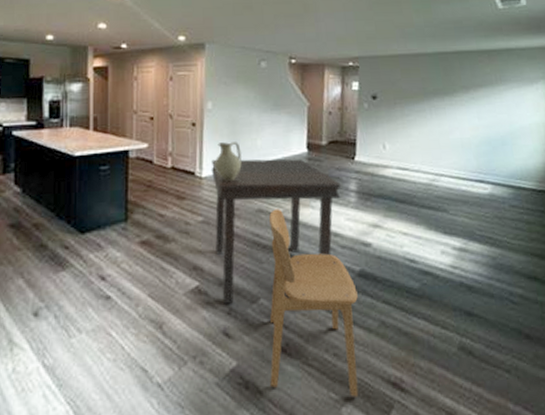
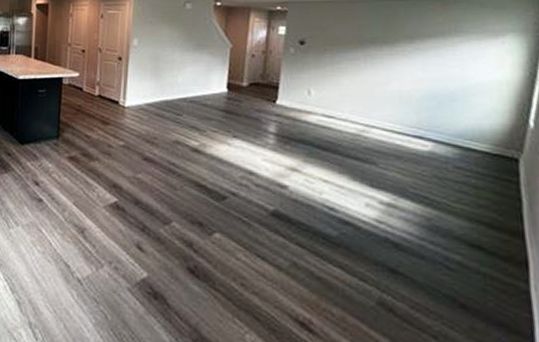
dining table: present [211,159,342,304] -> none [133,91,260,222]
ceramic jug: present [214,142,242,181] -> none [137,77,162,112]
dining chair: present [269,209,359,397] -> none [177,142,270,328]

